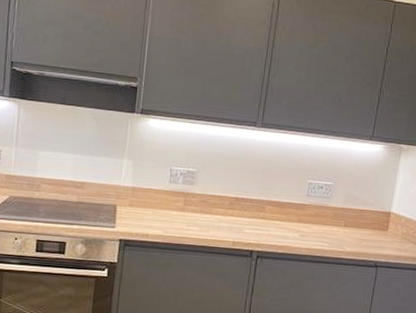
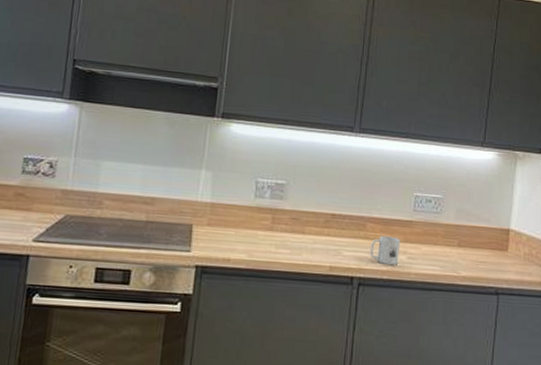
mug: none [268,216,295,242] -> present [370,235,401,266]

